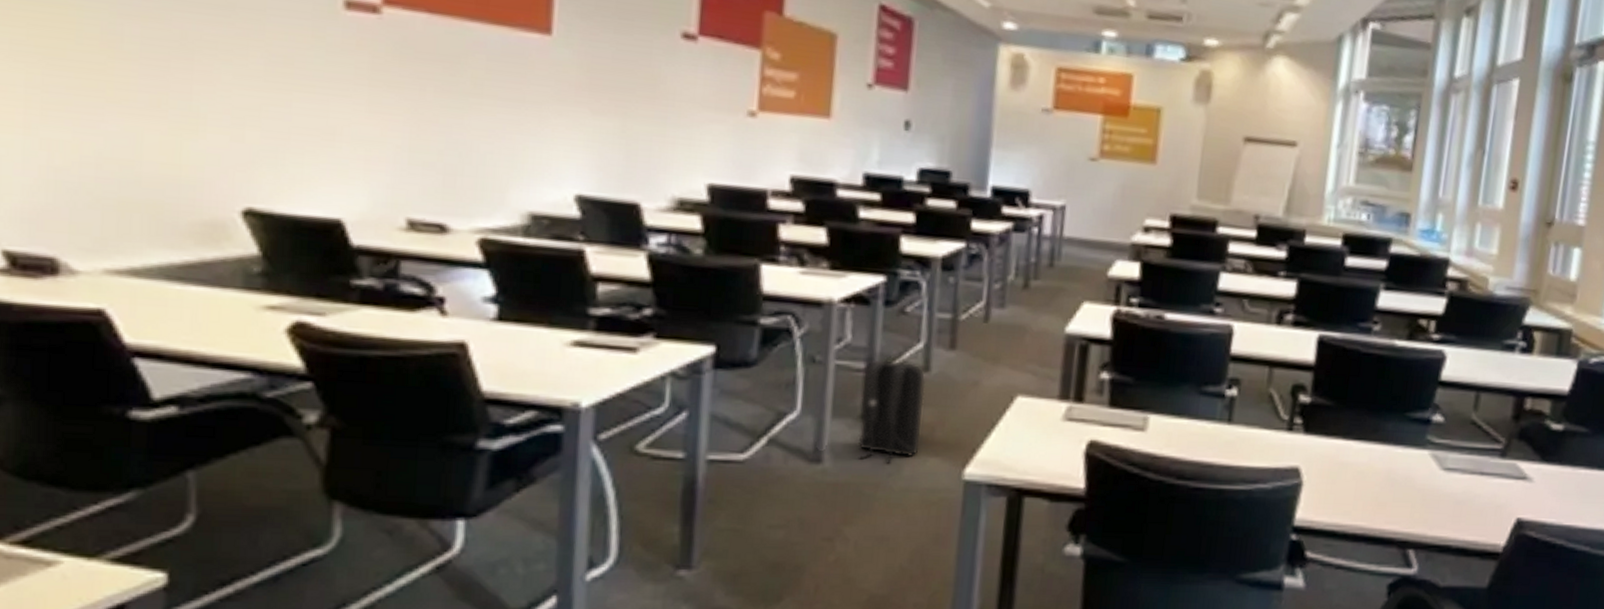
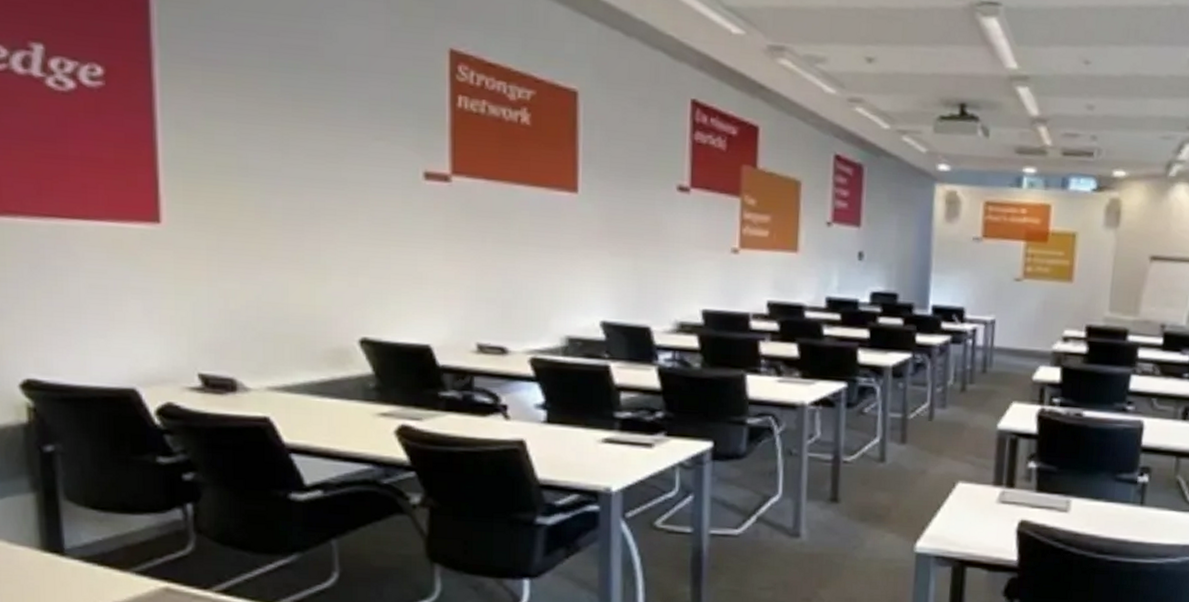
backpack: present [858,354,926,464] -> none [828,447,882,538]

